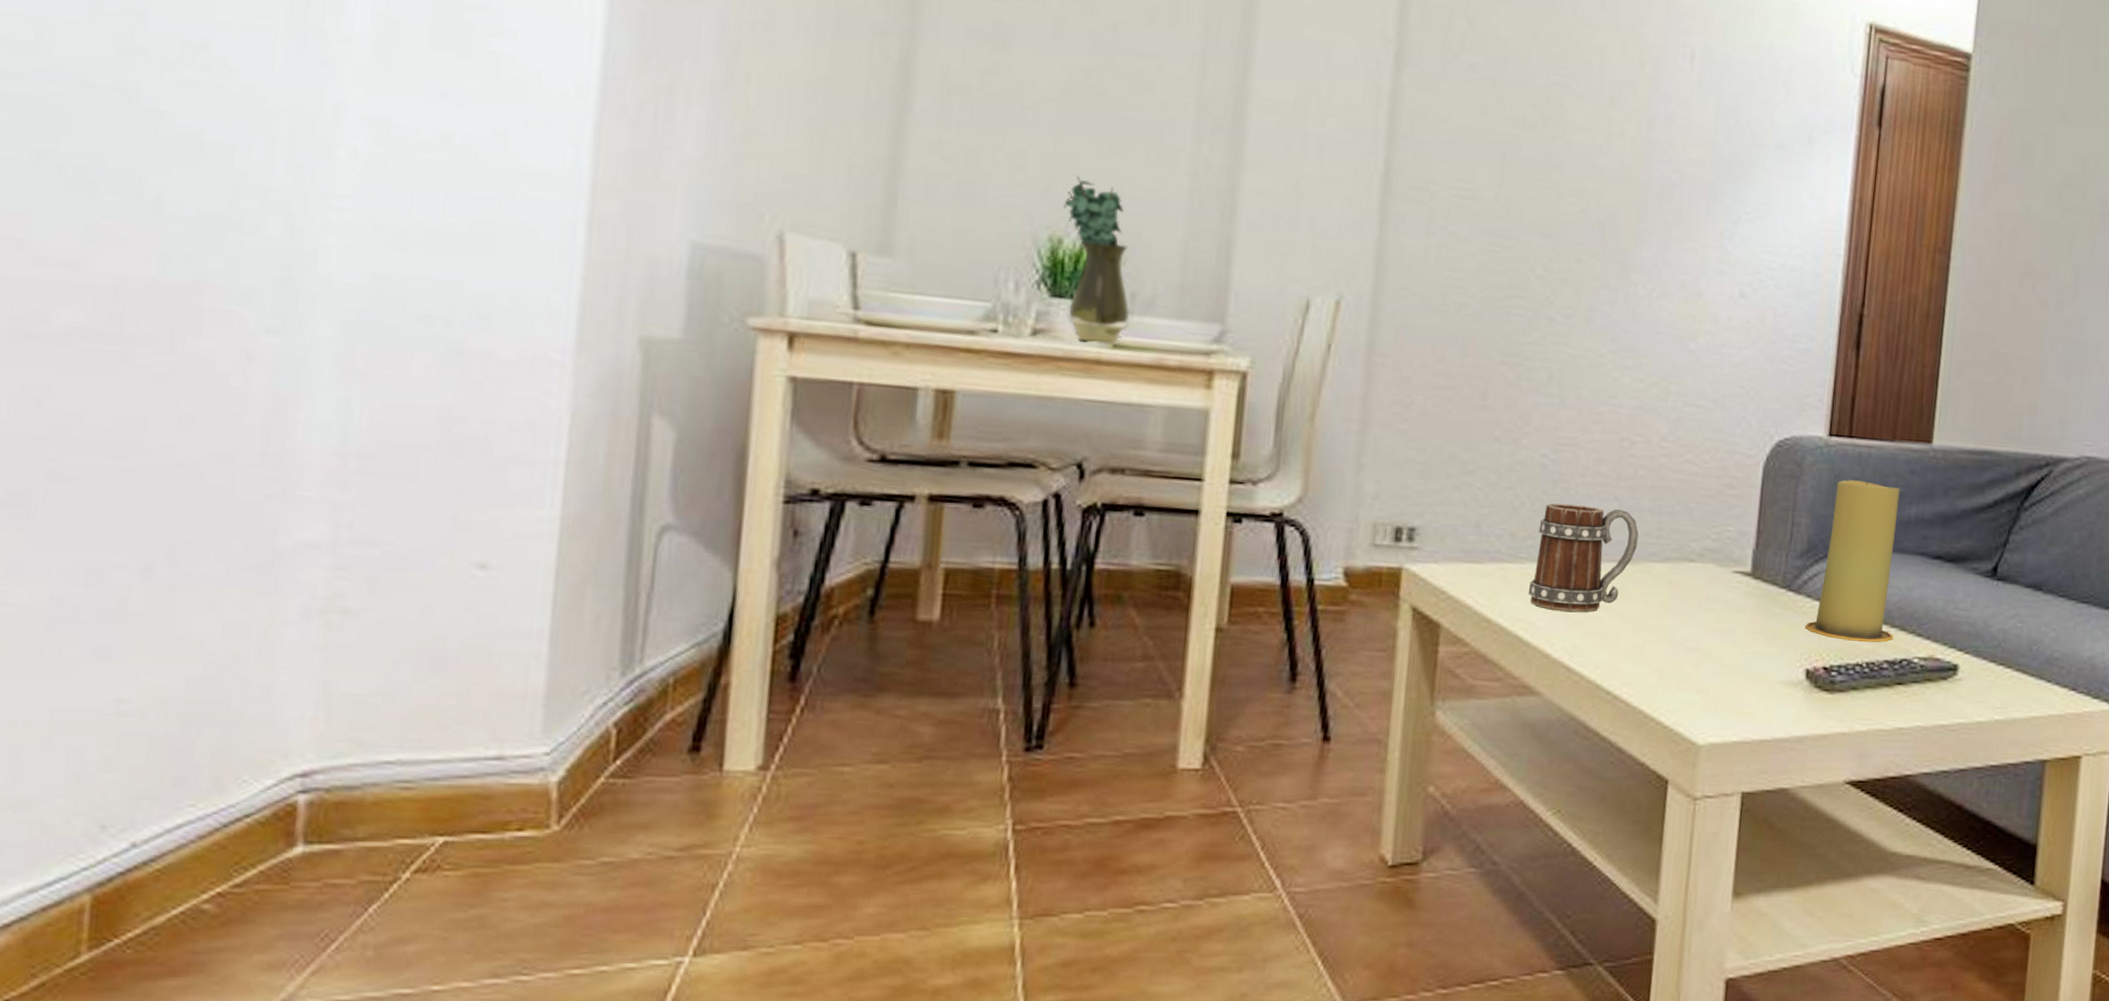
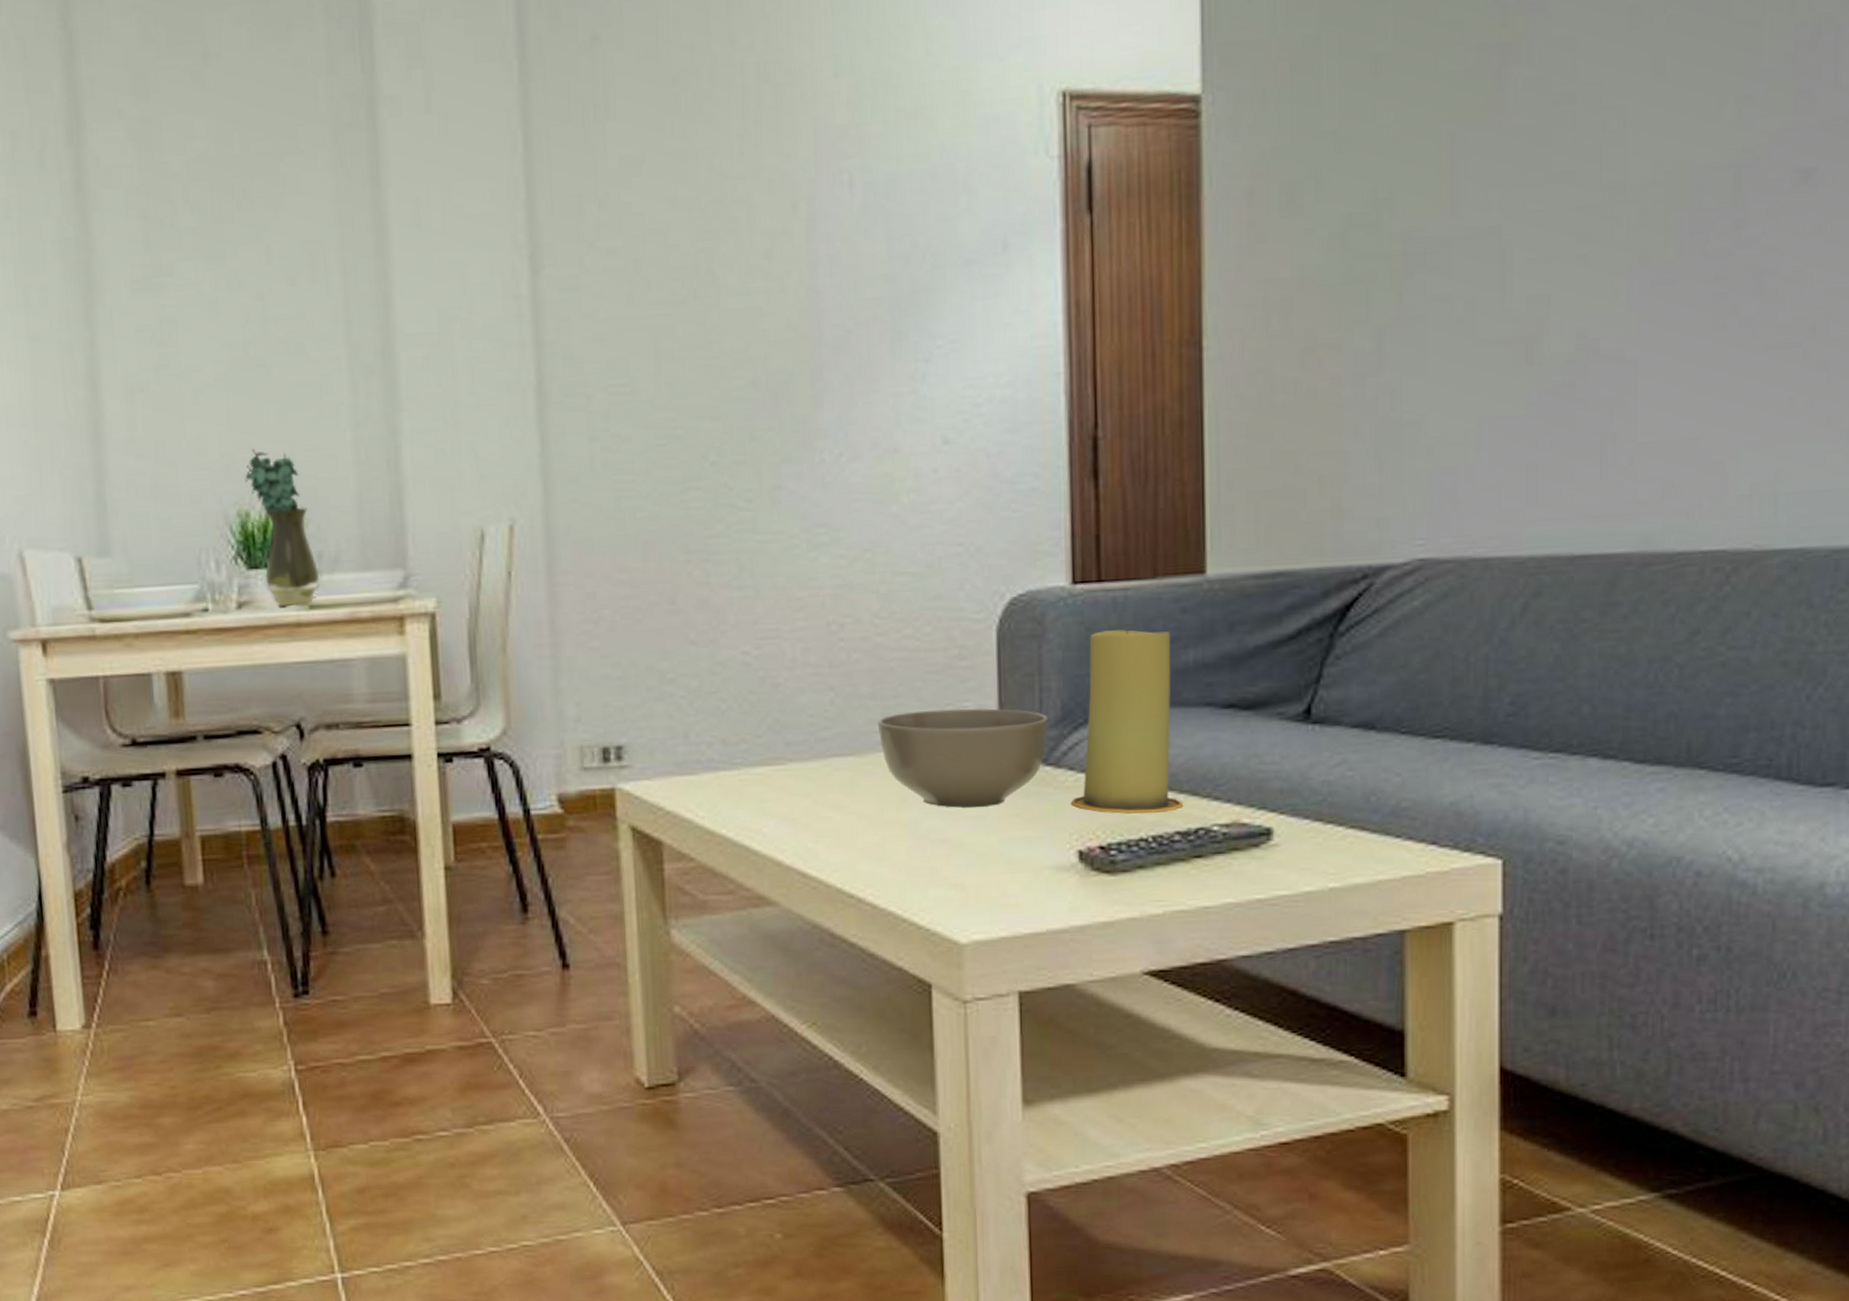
mug: present [1528,503,1639,613] -> none [749,698,862,816]
bowl: none [1652,529,1797,622] -> present [877,708,1049,808]

